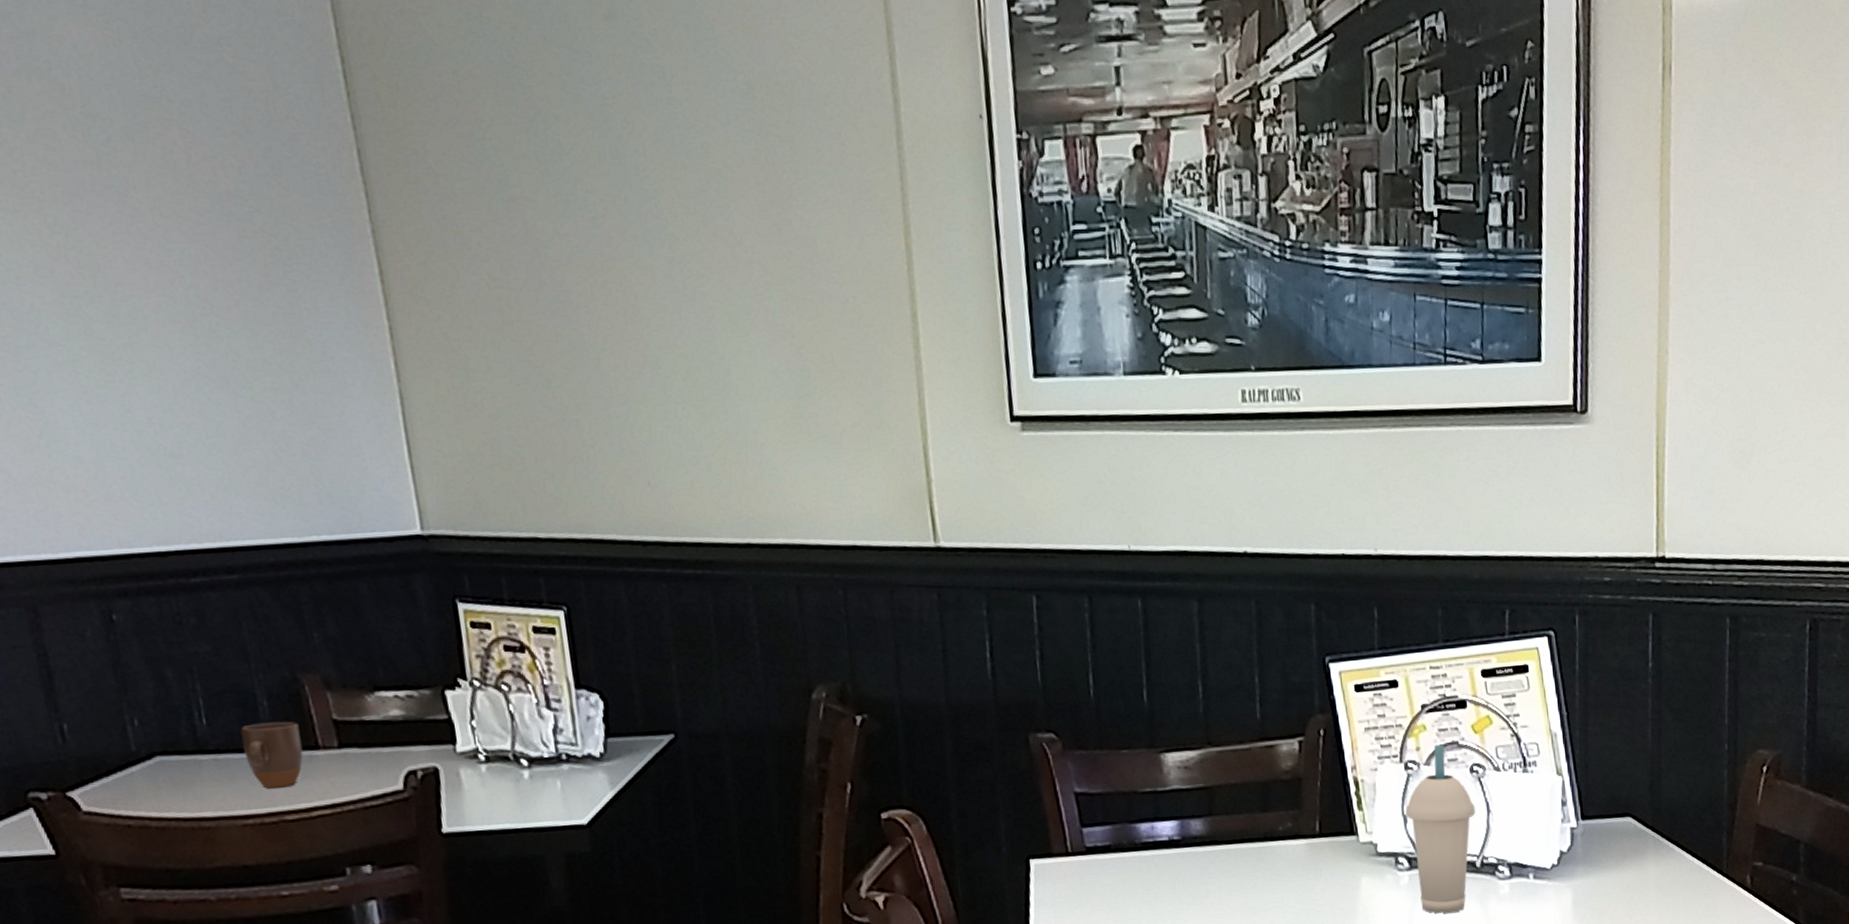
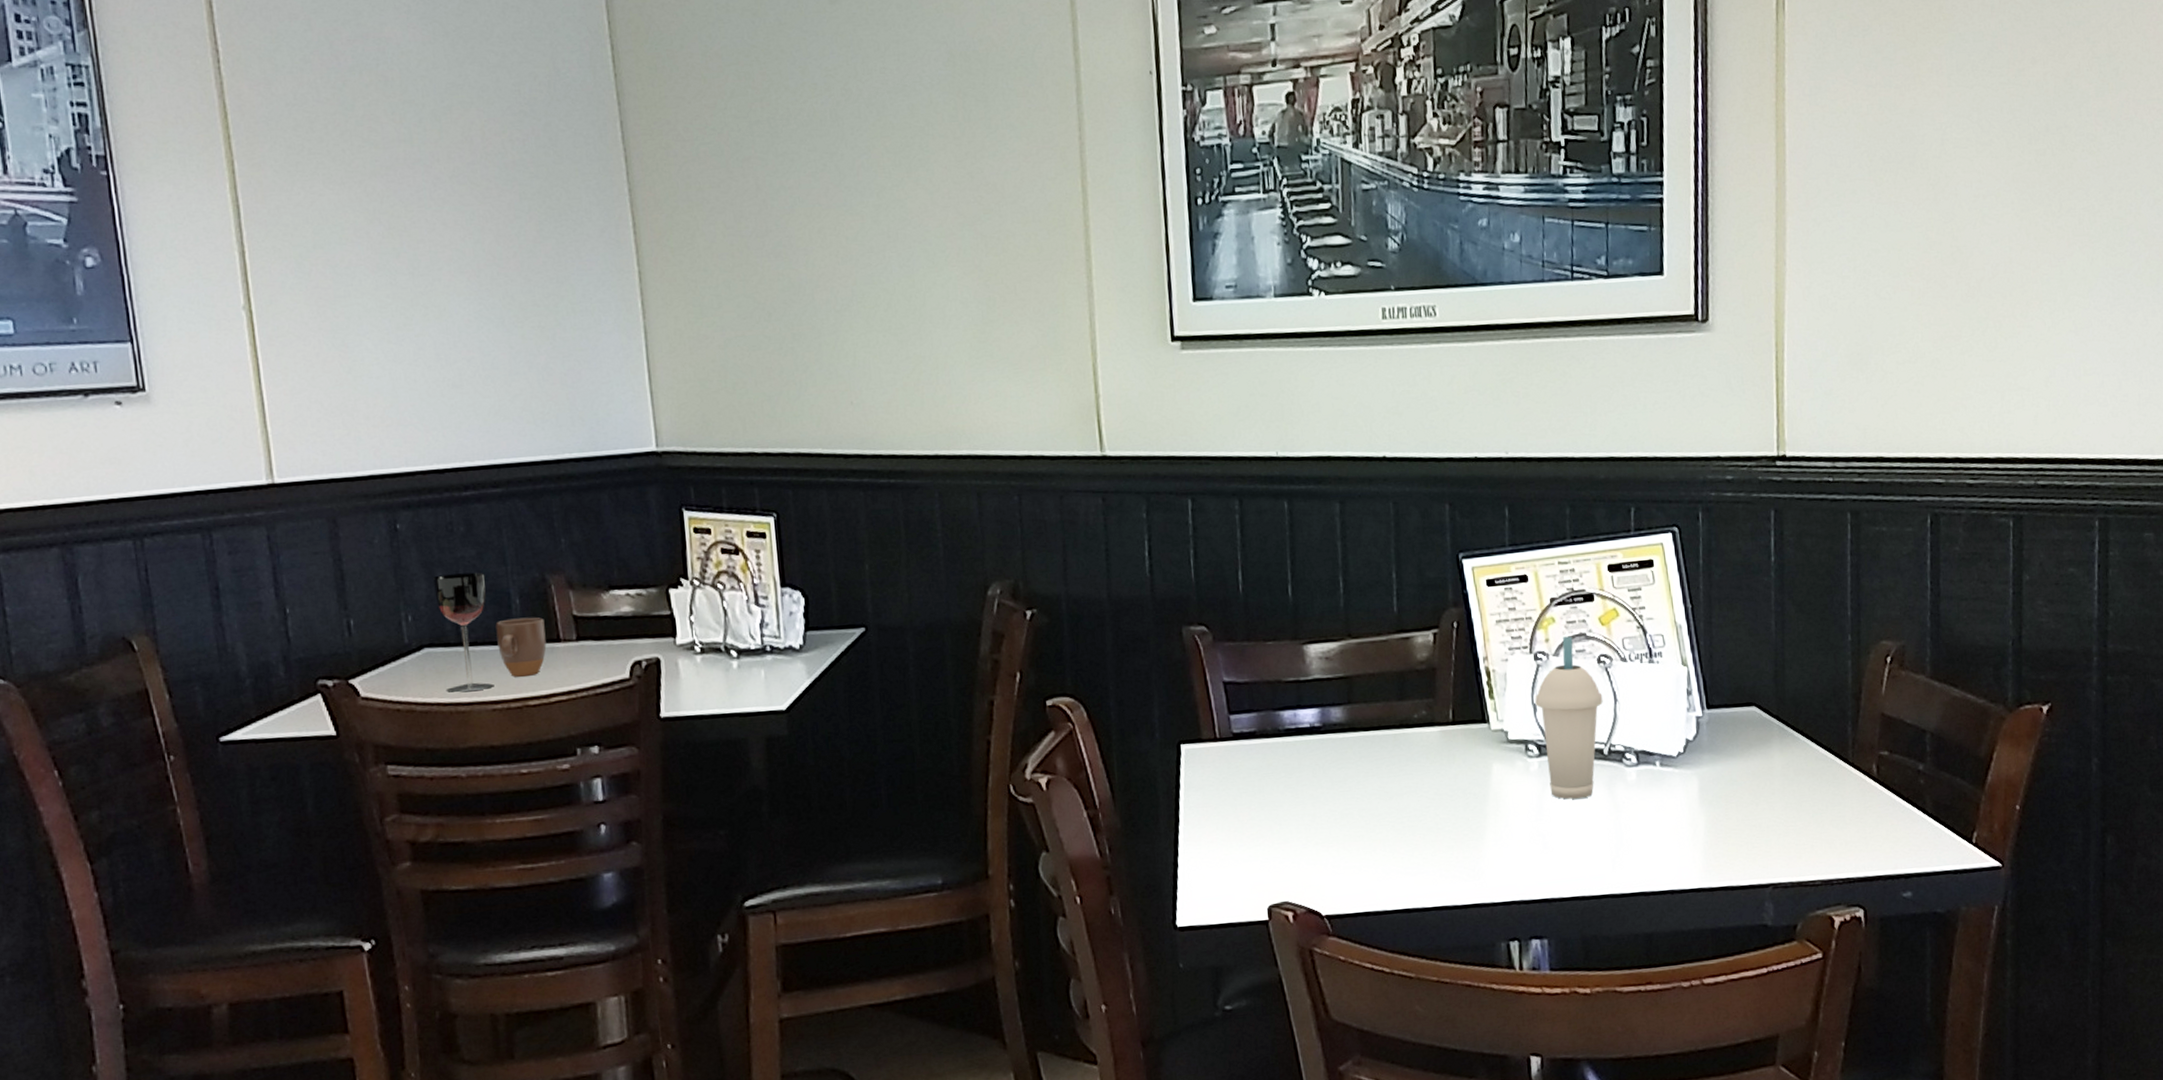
wineglass: none [160,670,243,806] -> present [432,572,494,692]

